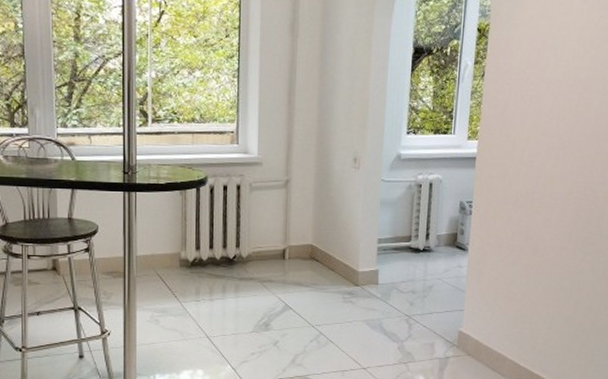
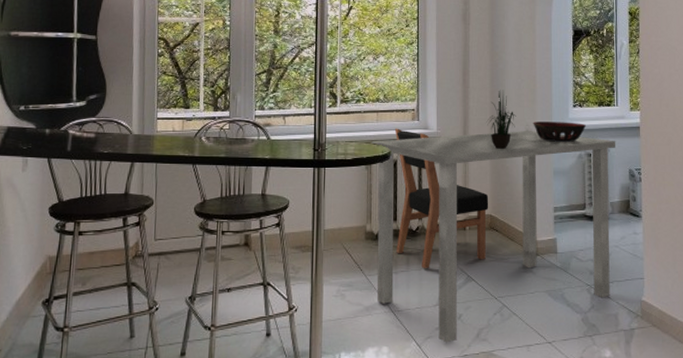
dining table: none [186,158,450,367] -> present [371,131,616,343]
dining chair: none [211,151,311,297] -> present [394,128,489,269]
potted plant: none [311,112,345,178] -> present [486,90,516,150]
decorative bowl: none [362,149,419,171] -> present [533,122,586,142]

